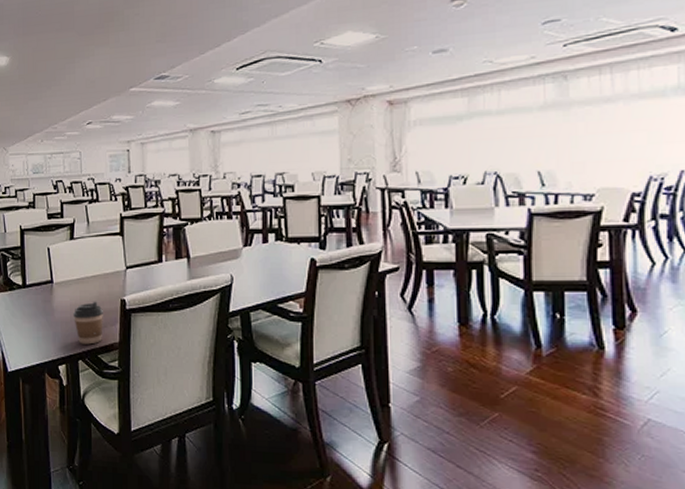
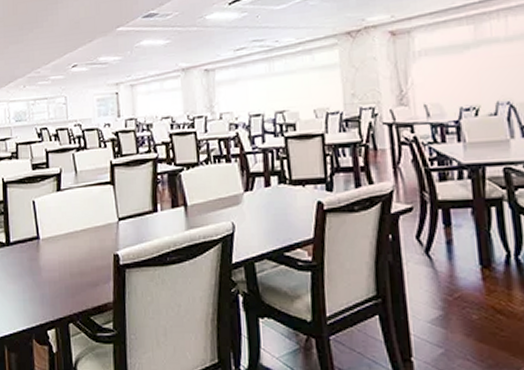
coffee cup: present [72,301,103,345] -> none [61,257,95,306]

